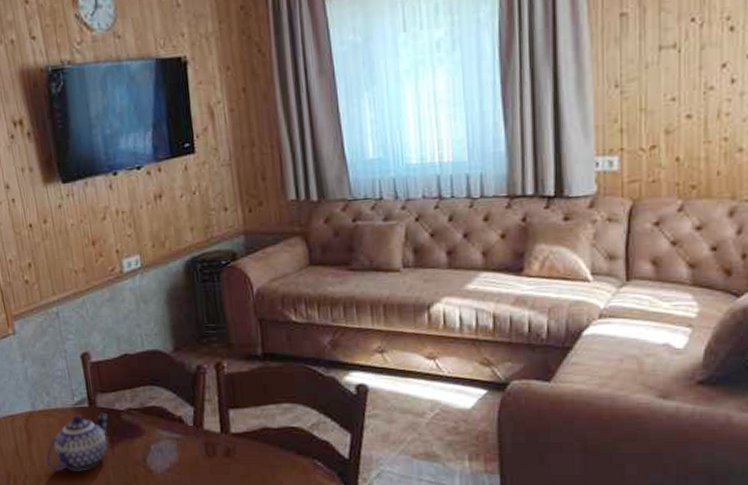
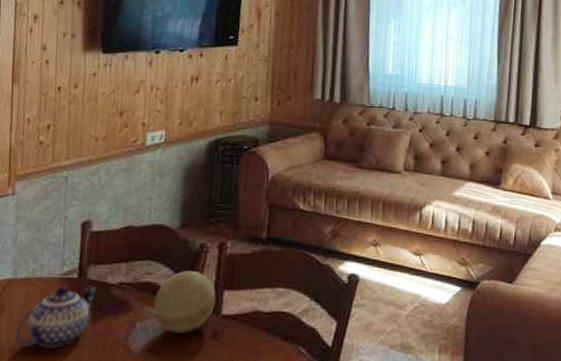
decorative ball: none [163,392,223,453] -> present [153,270,216,334]

